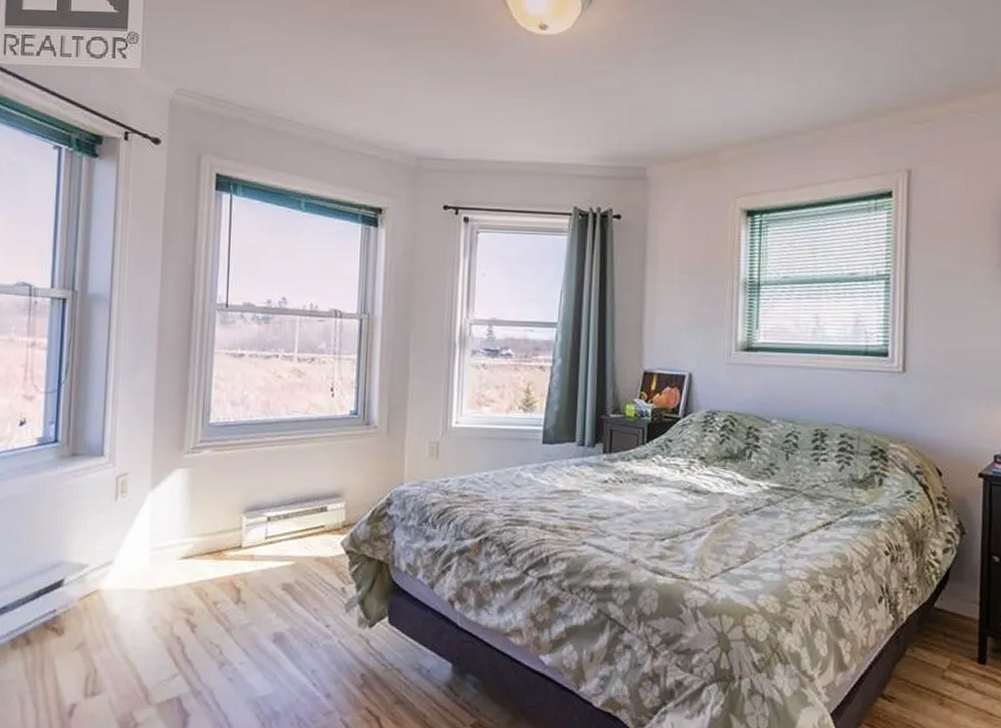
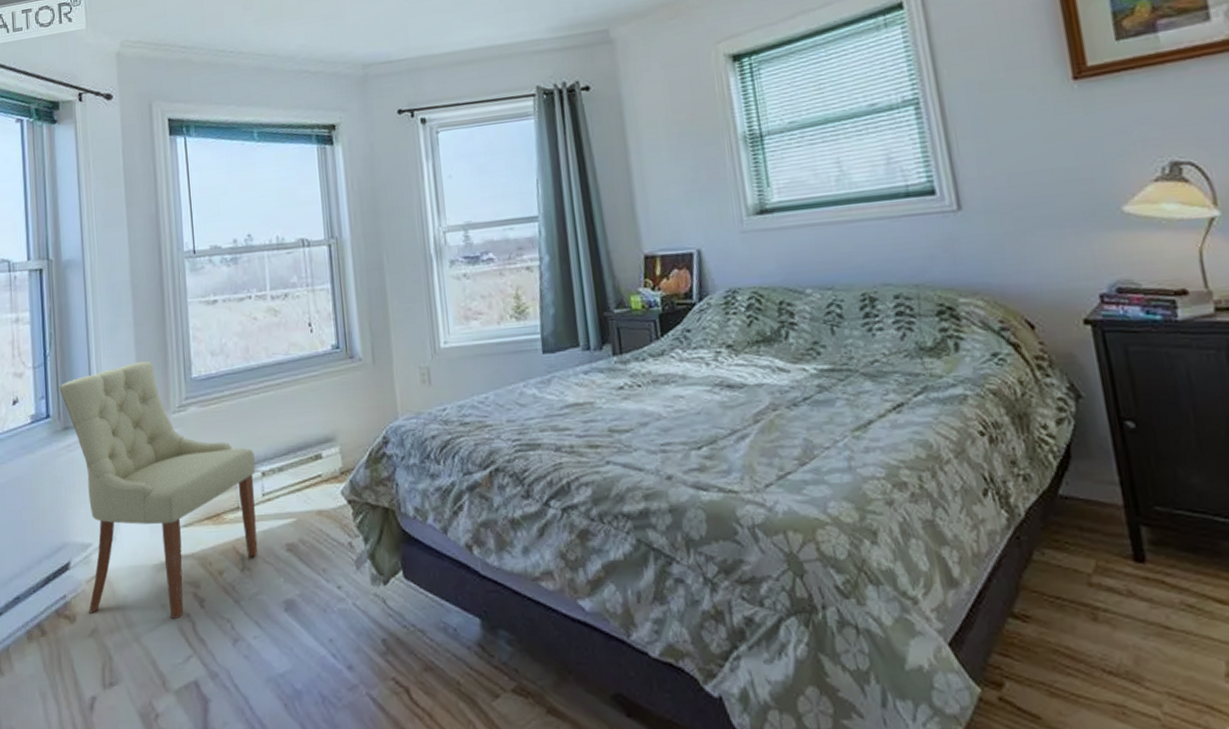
chair: none [71,401,262,640] -> present [59,360,258,619]

